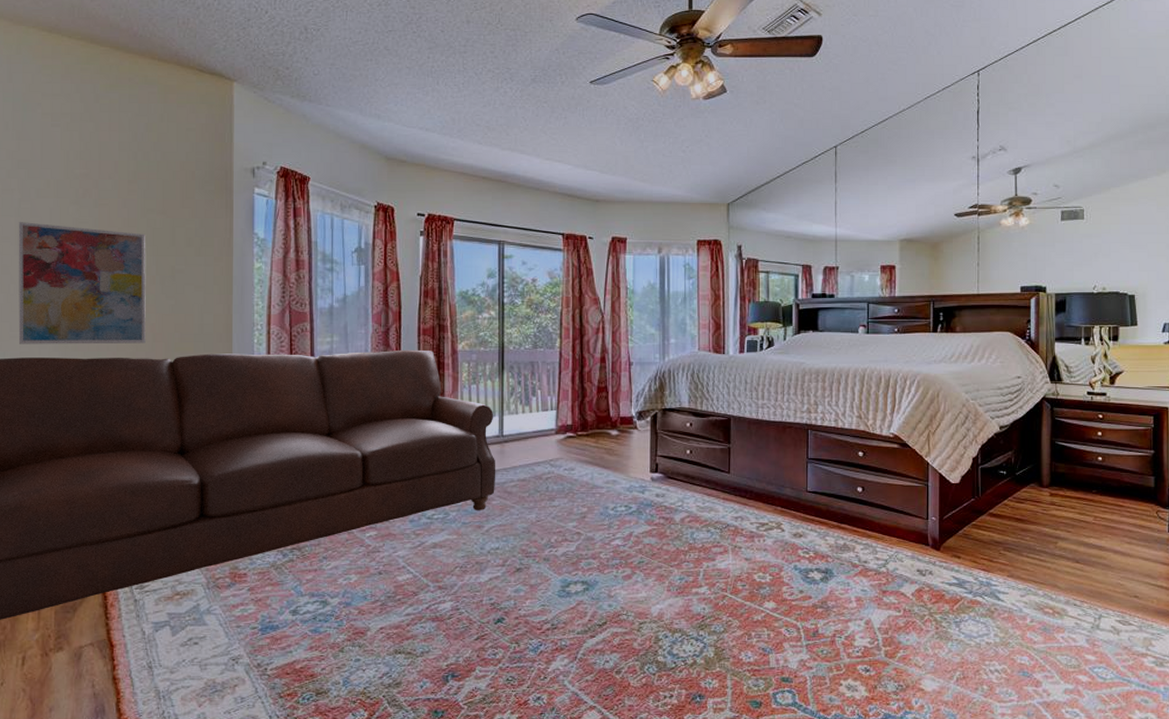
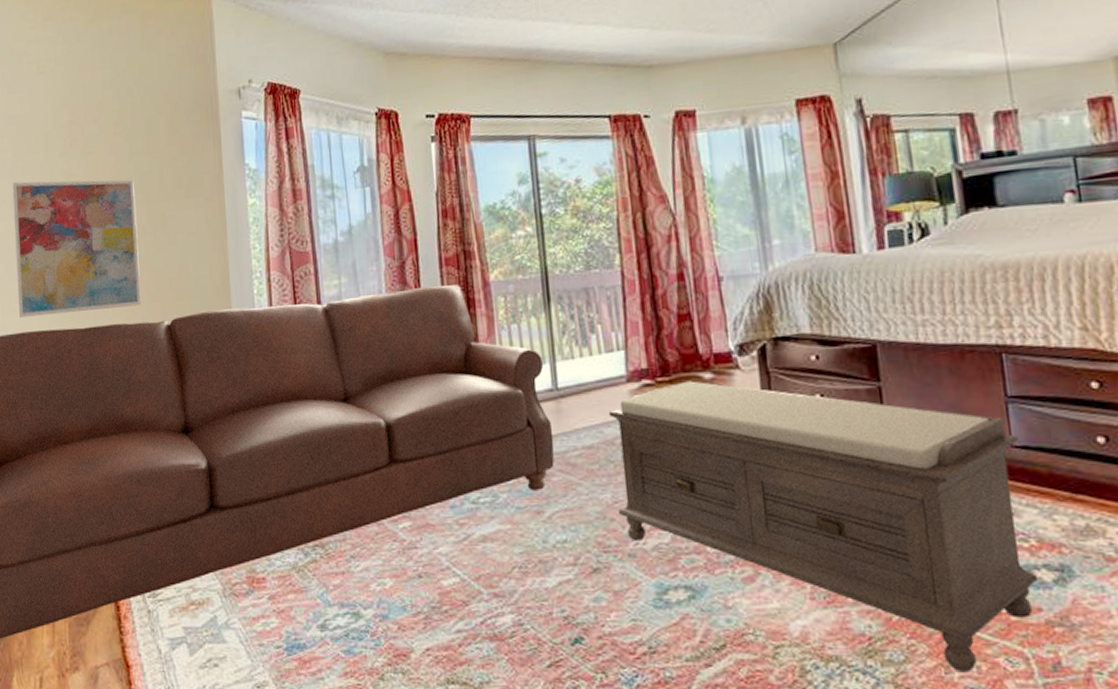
bench: none [539,435,812,638] -> present [608,380,1039,673]

